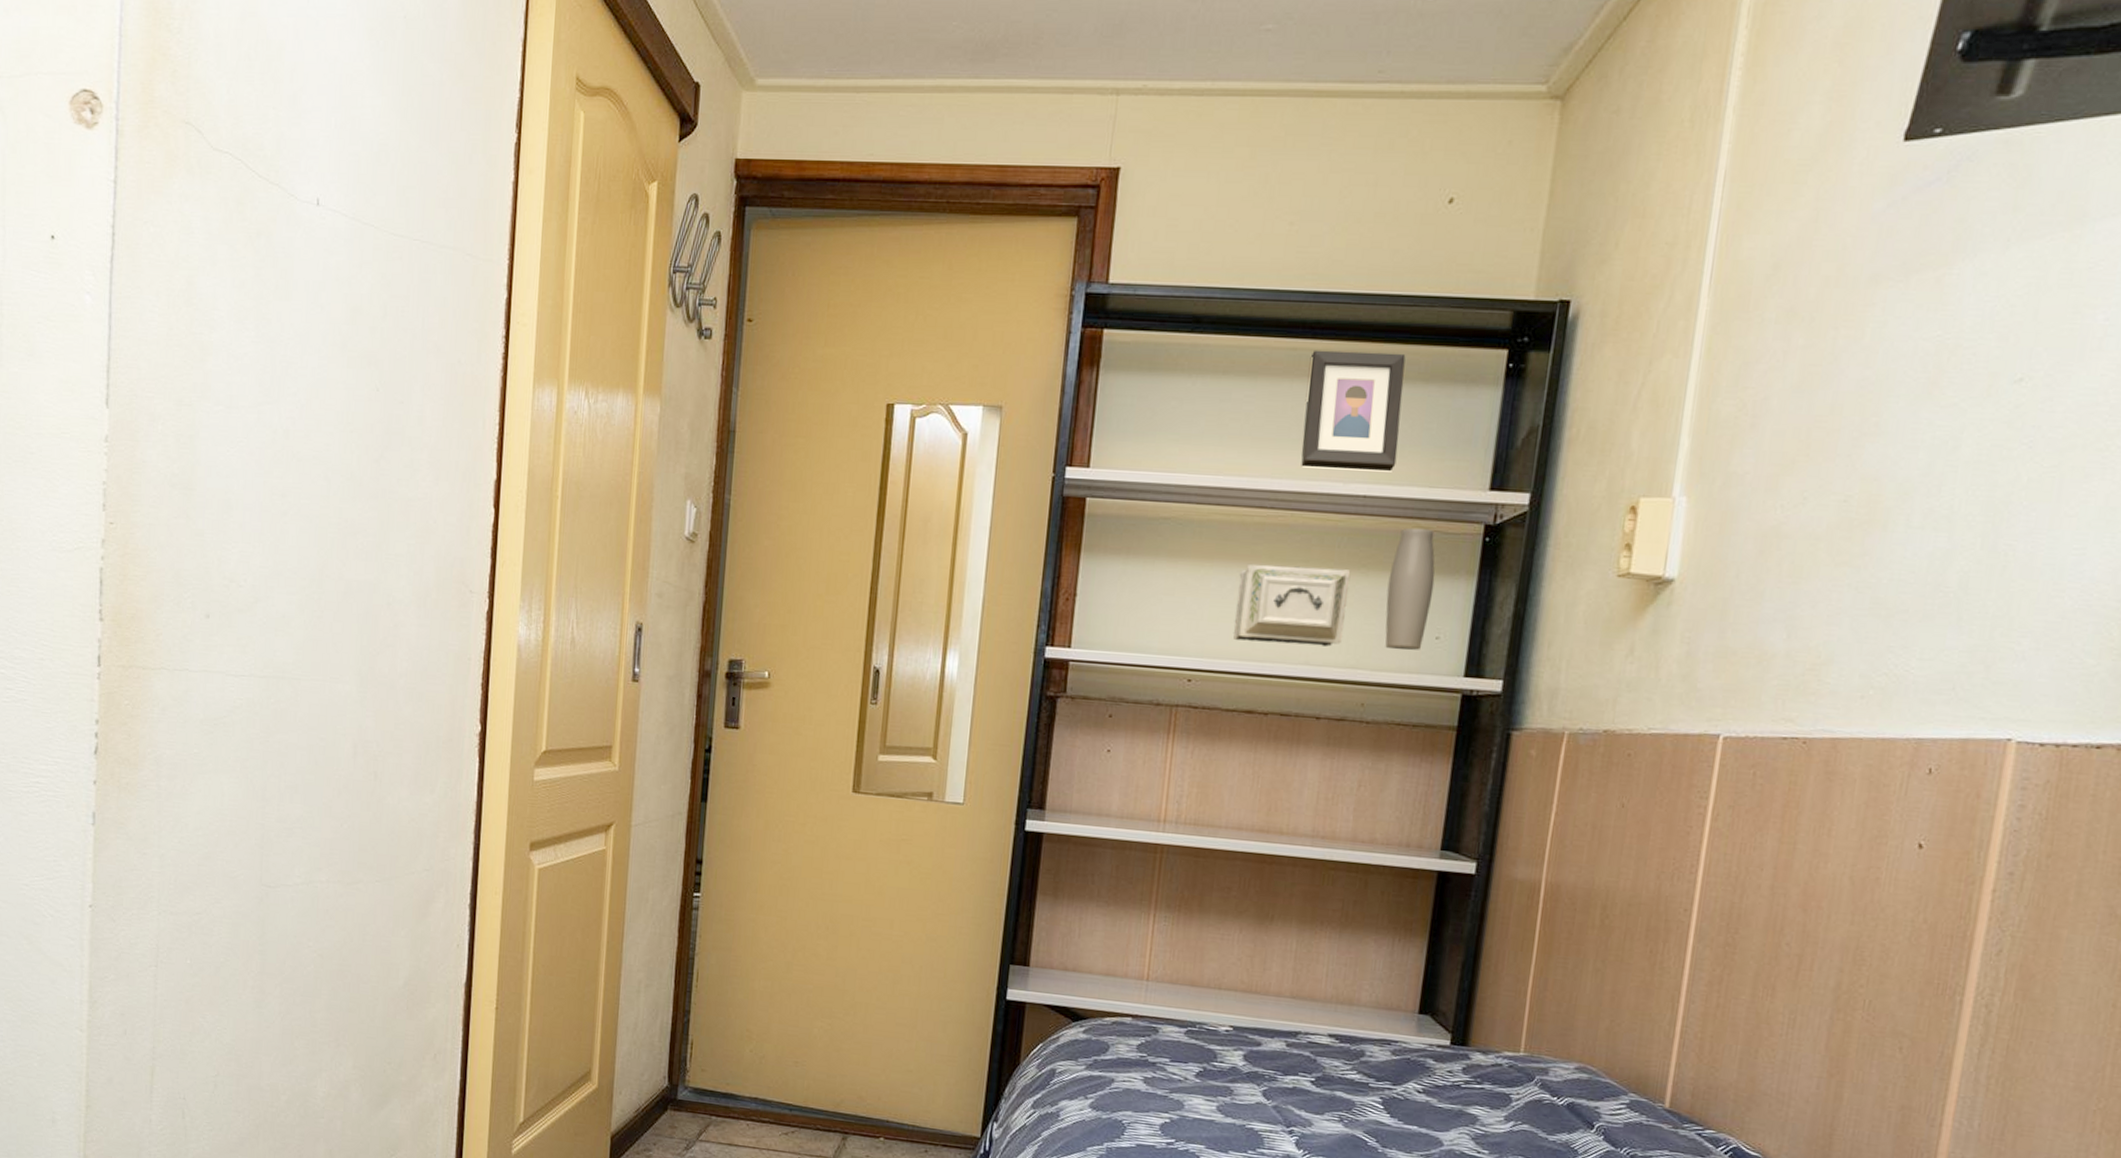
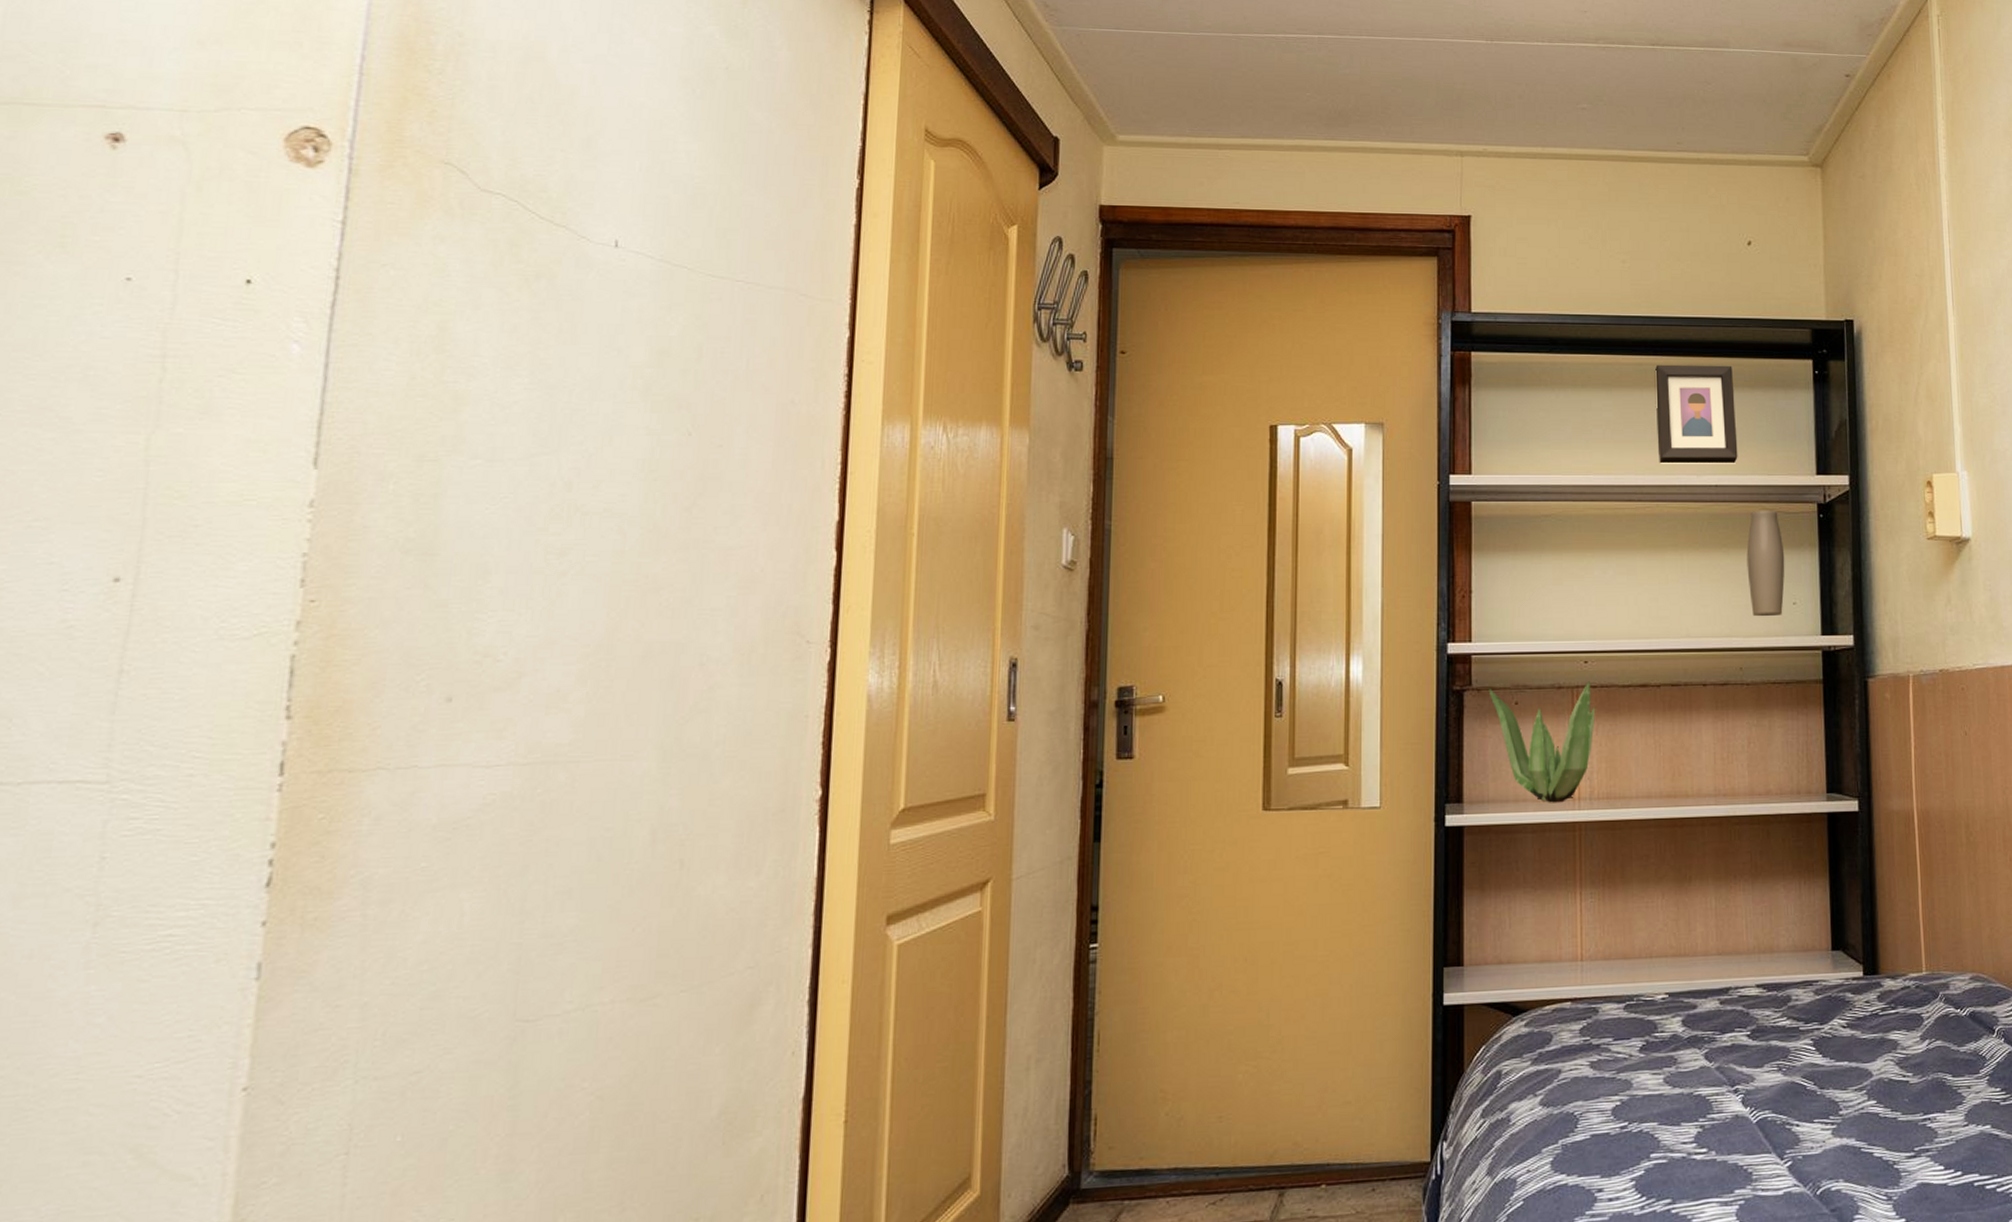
plant: none [1083,697,1194,823] -> present [1488,681,1596,803]
decorative box: present [1233,563,1351,647] -> none [1618,550,1715,620]

